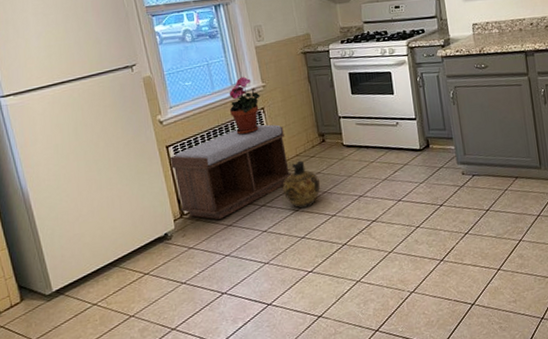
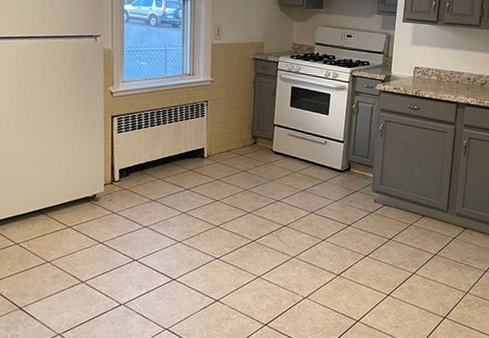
bench: present [170,124,292,220] -> none [112,115,222,193]
potted plant: present [229,76,260,135] -> none [176,68,207,122]
ceramic jug: present [282,160,320,209] -> none [208,156,244,200]

